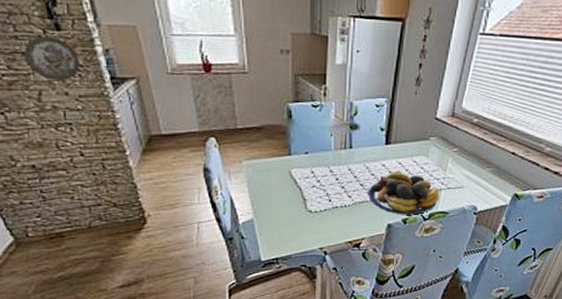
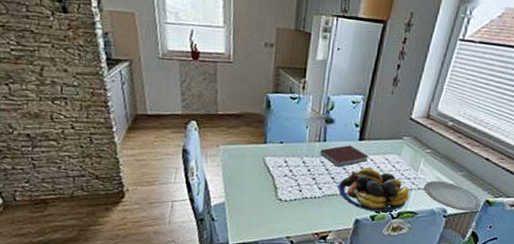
decorative plate: present [23,35,80,82] -> none [32,16,80,59]
notebook: none [347,150,396,173] -> present [320,145,368,167]
plate: none [453,179,511,207] -> present [423,180,482,212]

